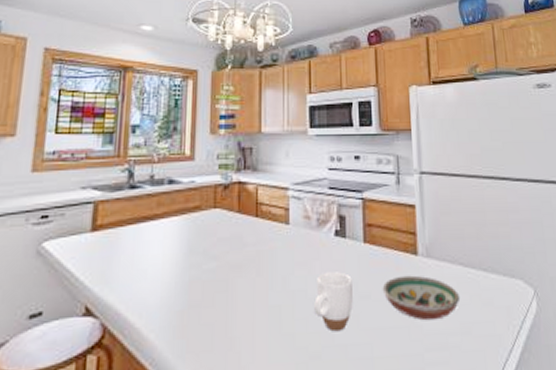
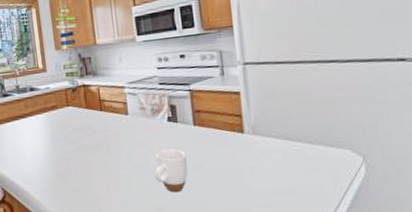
decorative bowl: present [382,275,461,321] -> none [213,149,287,184]

